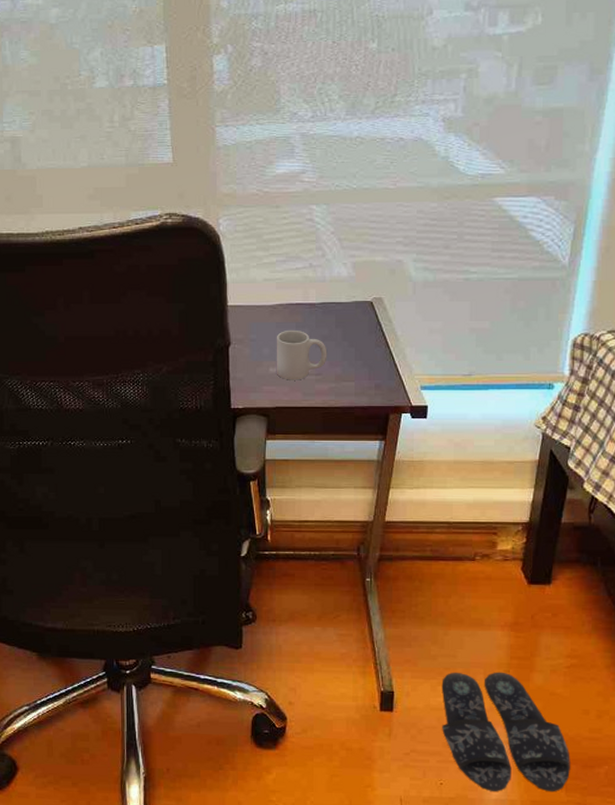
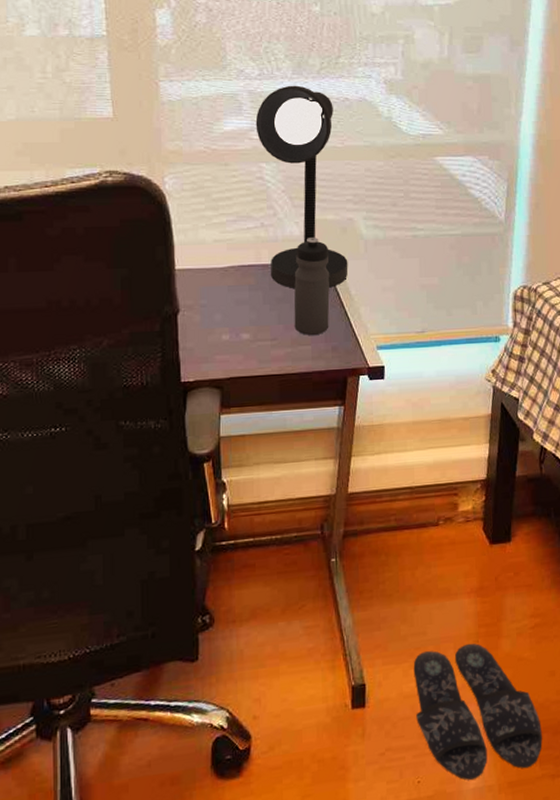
mug: present [276,329,328,380] -> none [228,293,283,348]
desk lamp: none [307,126,395,328] -> present [255,85,348,288]
water bottle: none [339,279,376,372] -> present [294,238,330,335]

